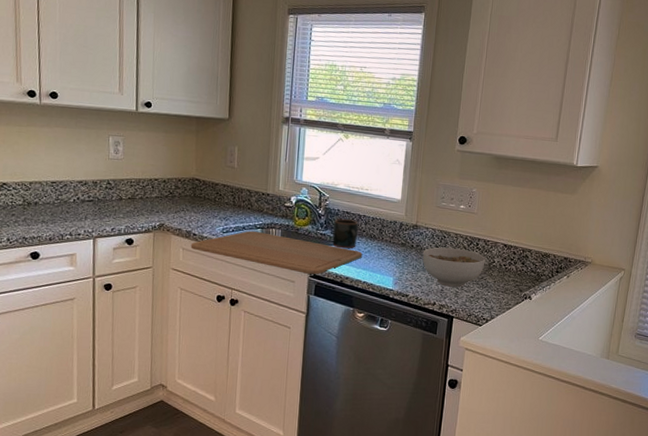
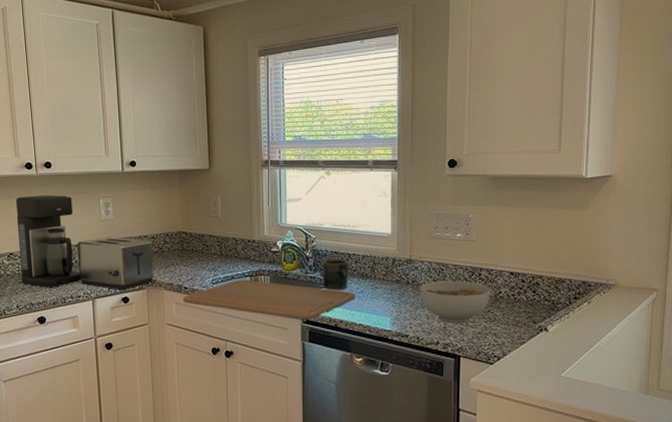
coffee maker: none [13,125,82,223] -> present [15,195,81,287]
toaster: none [80,176,164,232] -> present [77,237,154,290]

